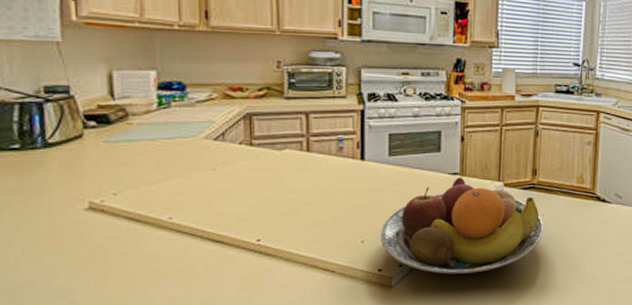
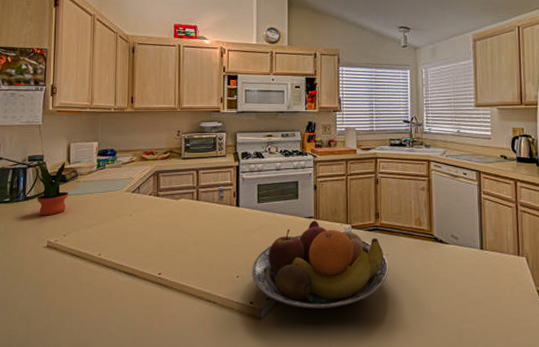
potted plant: none [59,90,116,169] -> present [37,158,68,216]

